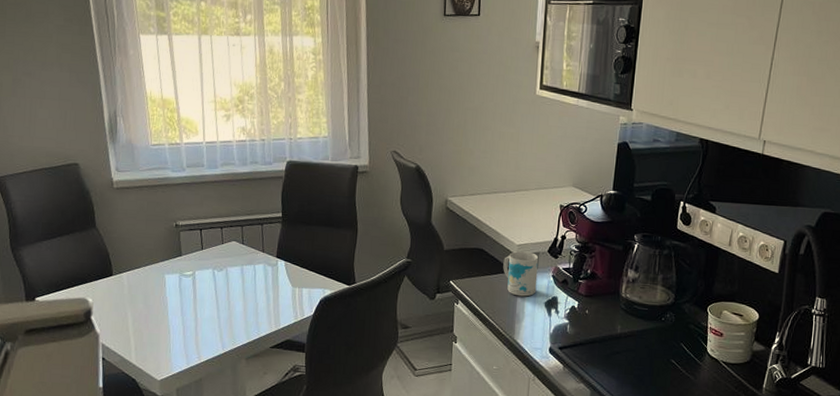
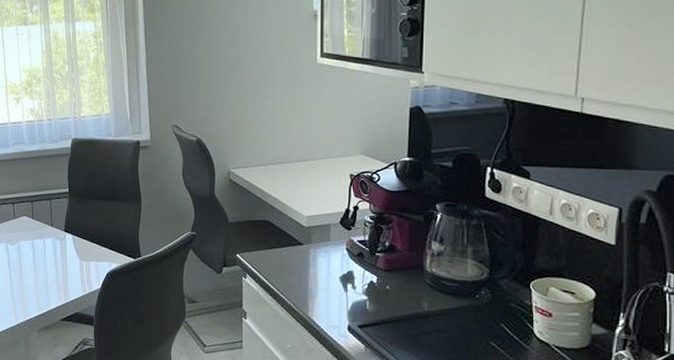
mug: present [503,251,539,297] -> none [292,222,330,271]

